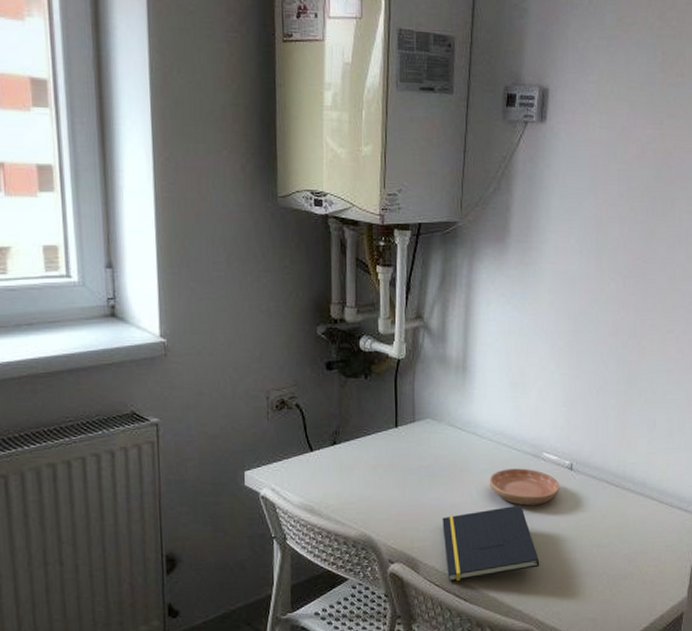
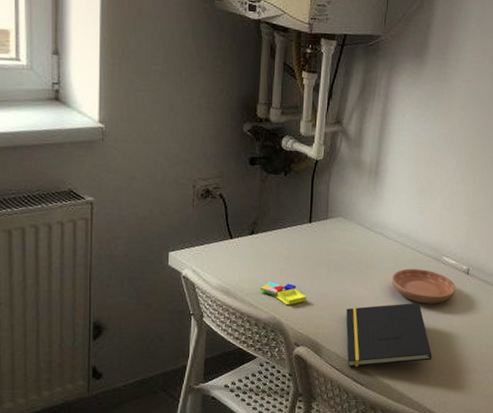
sticky notes: none [347,495,398,519] -> present [260,281,306,306]

